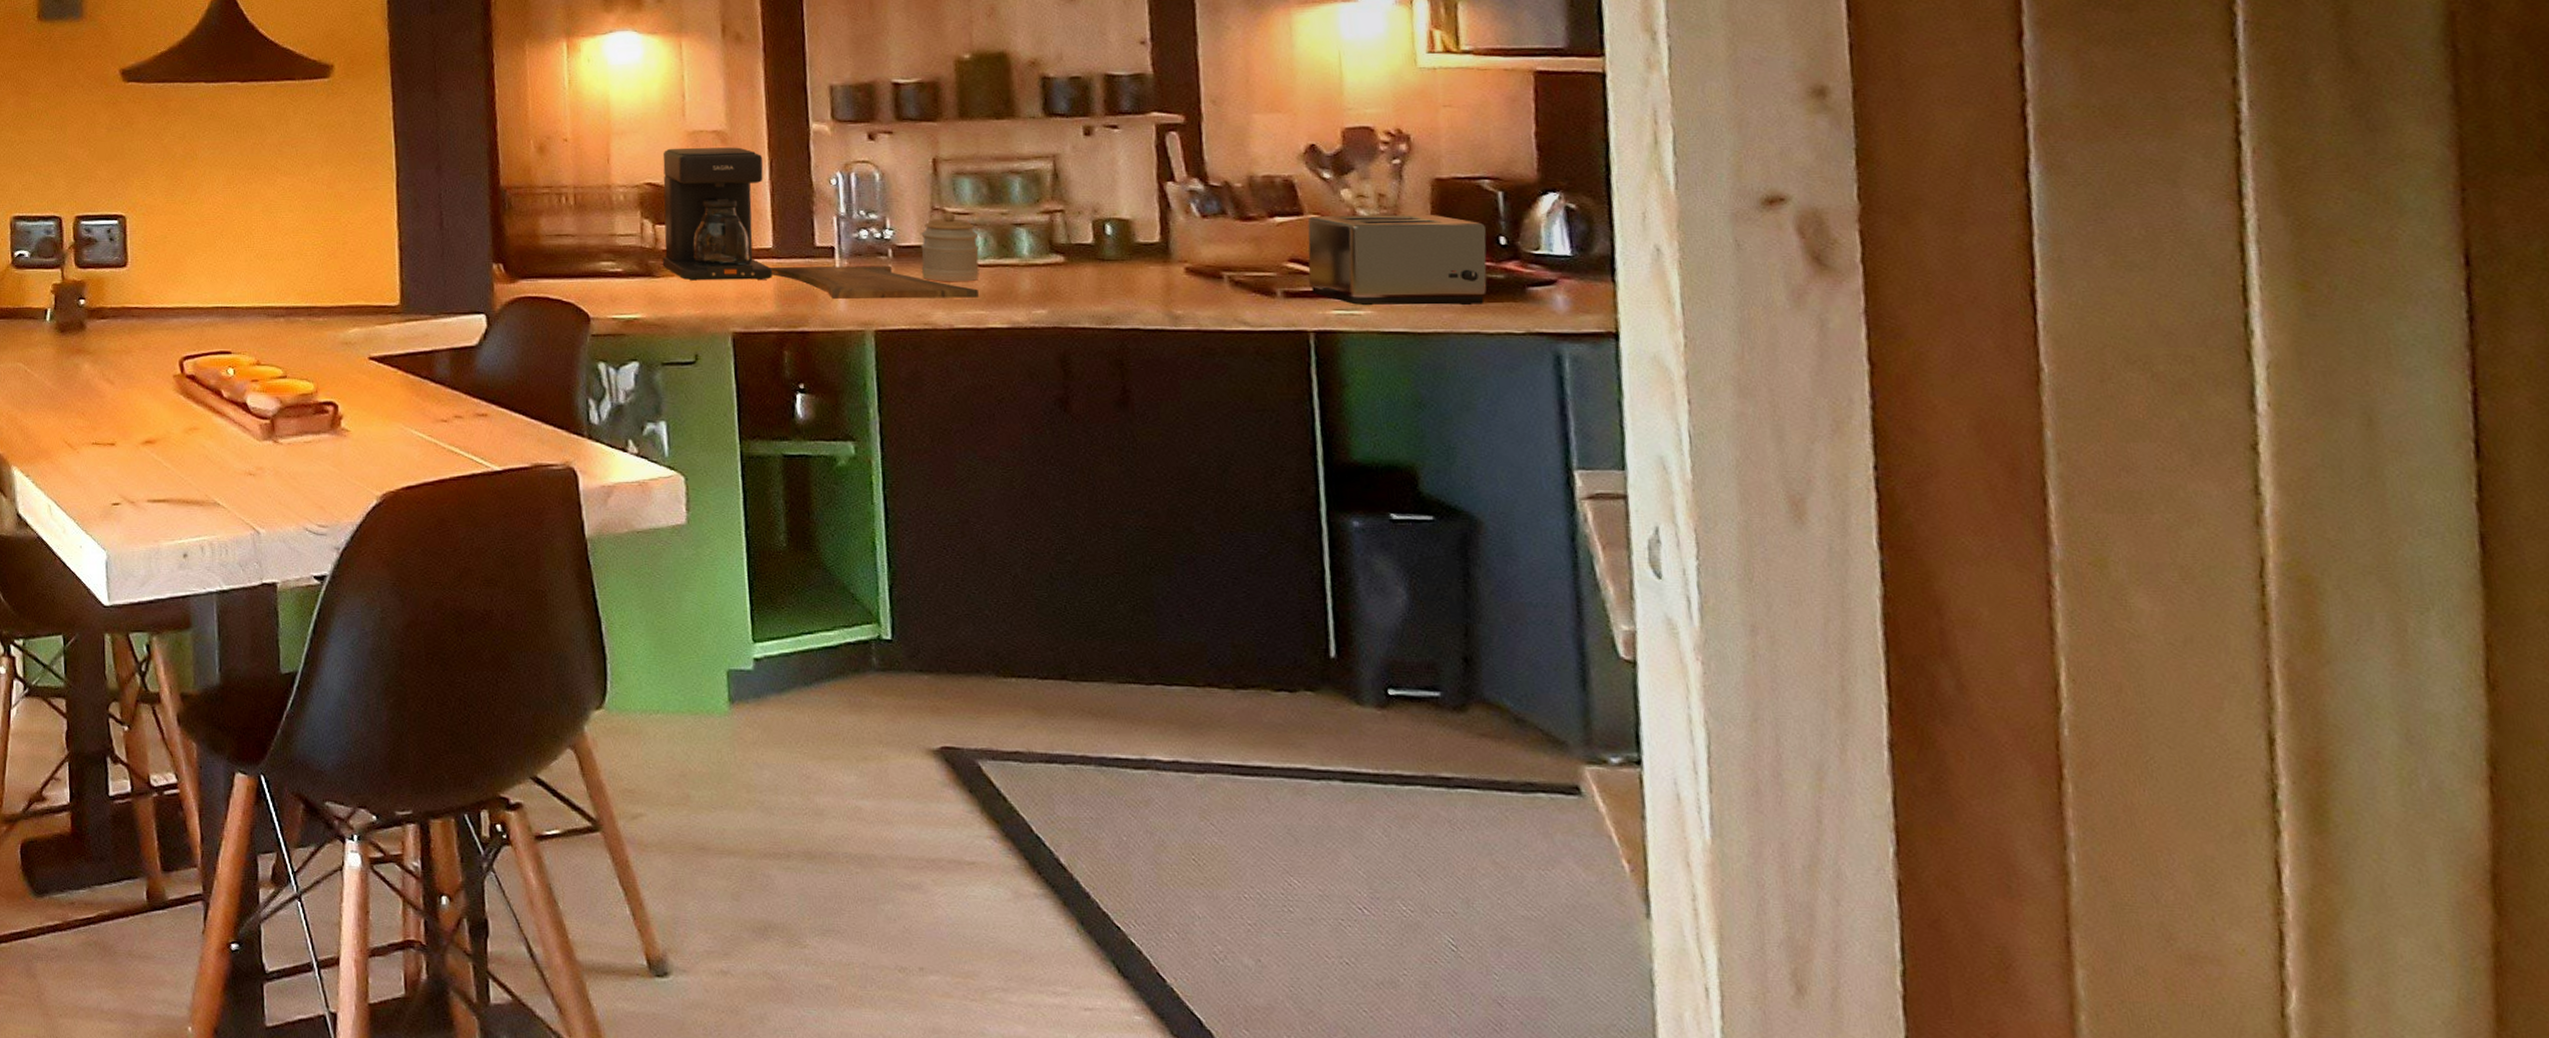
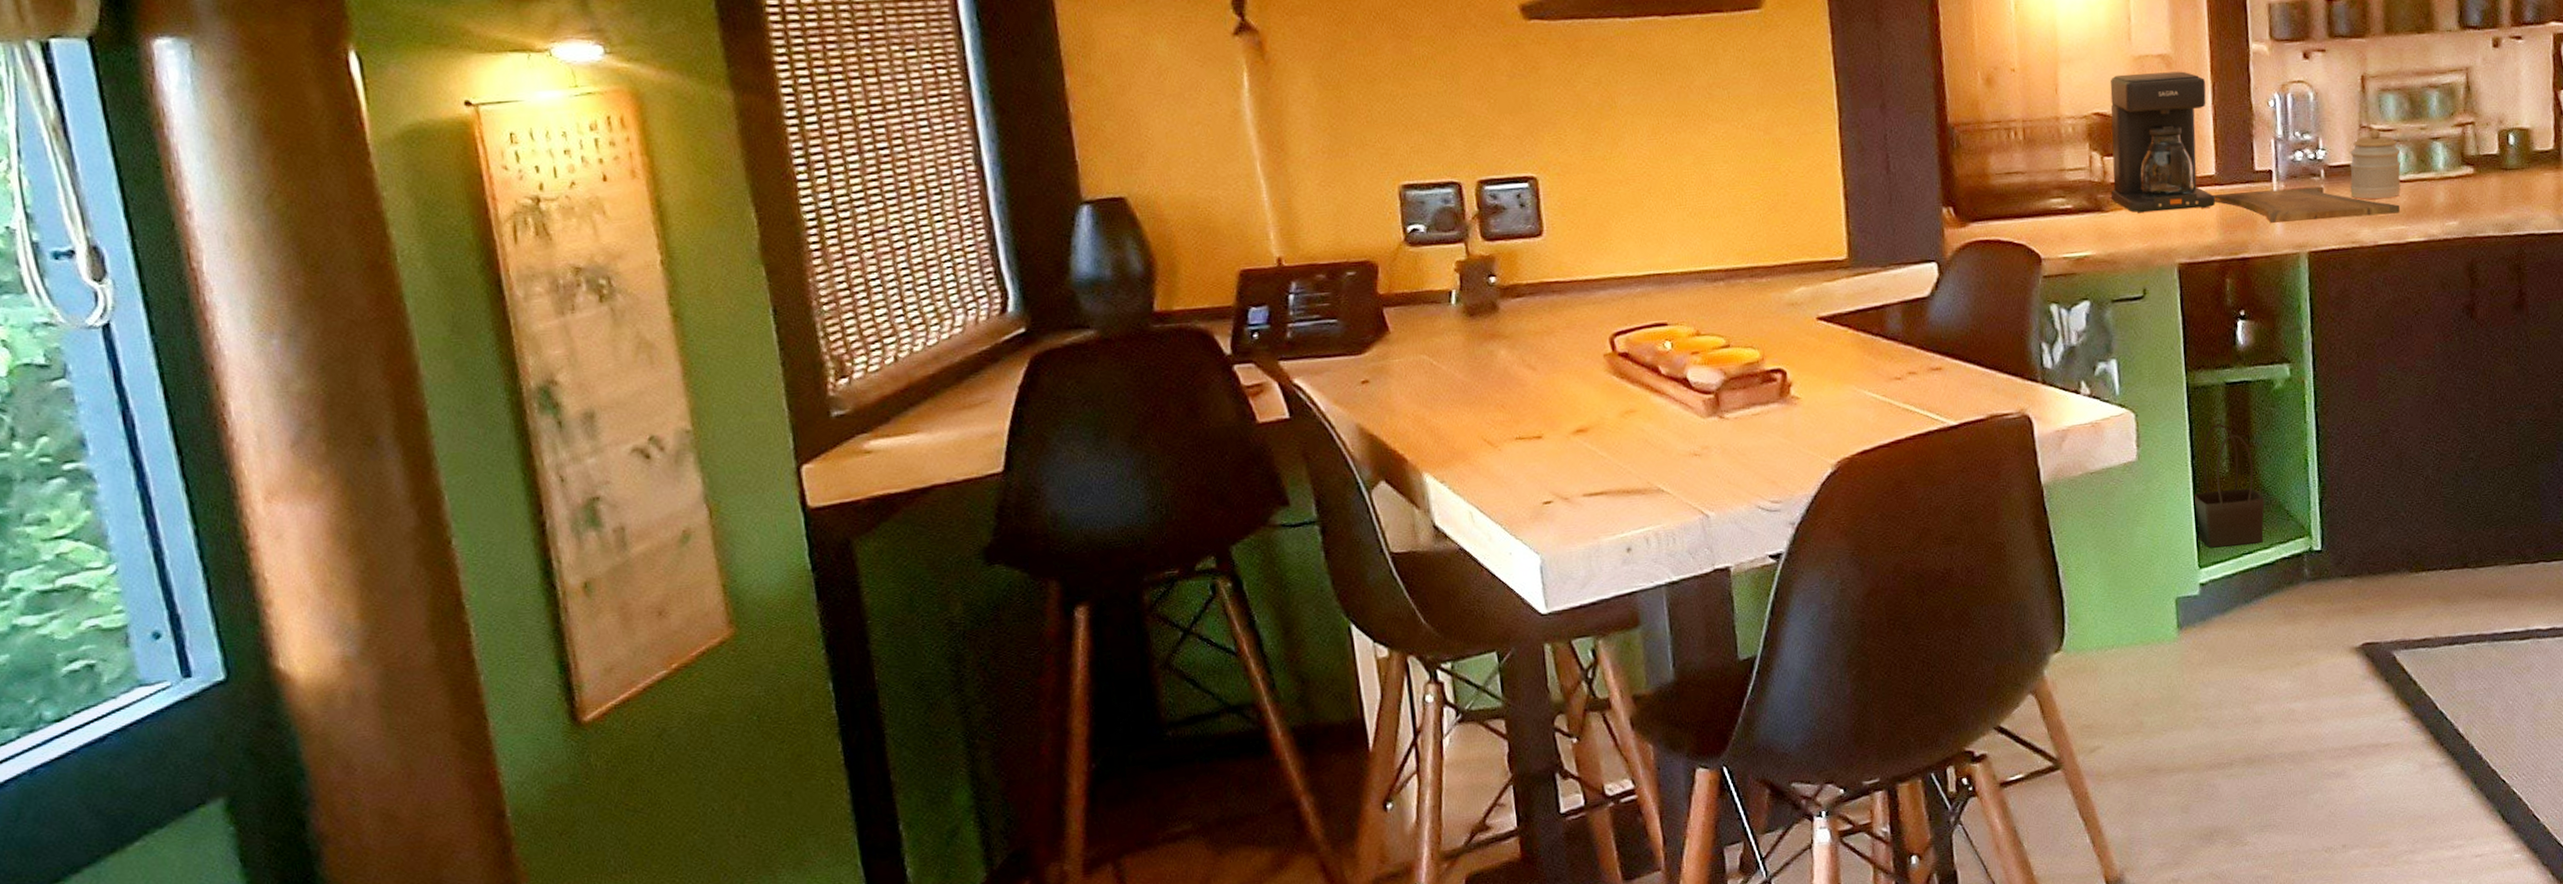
basket: none [748,495,826,624] -> present [2194,423,2264,548]

